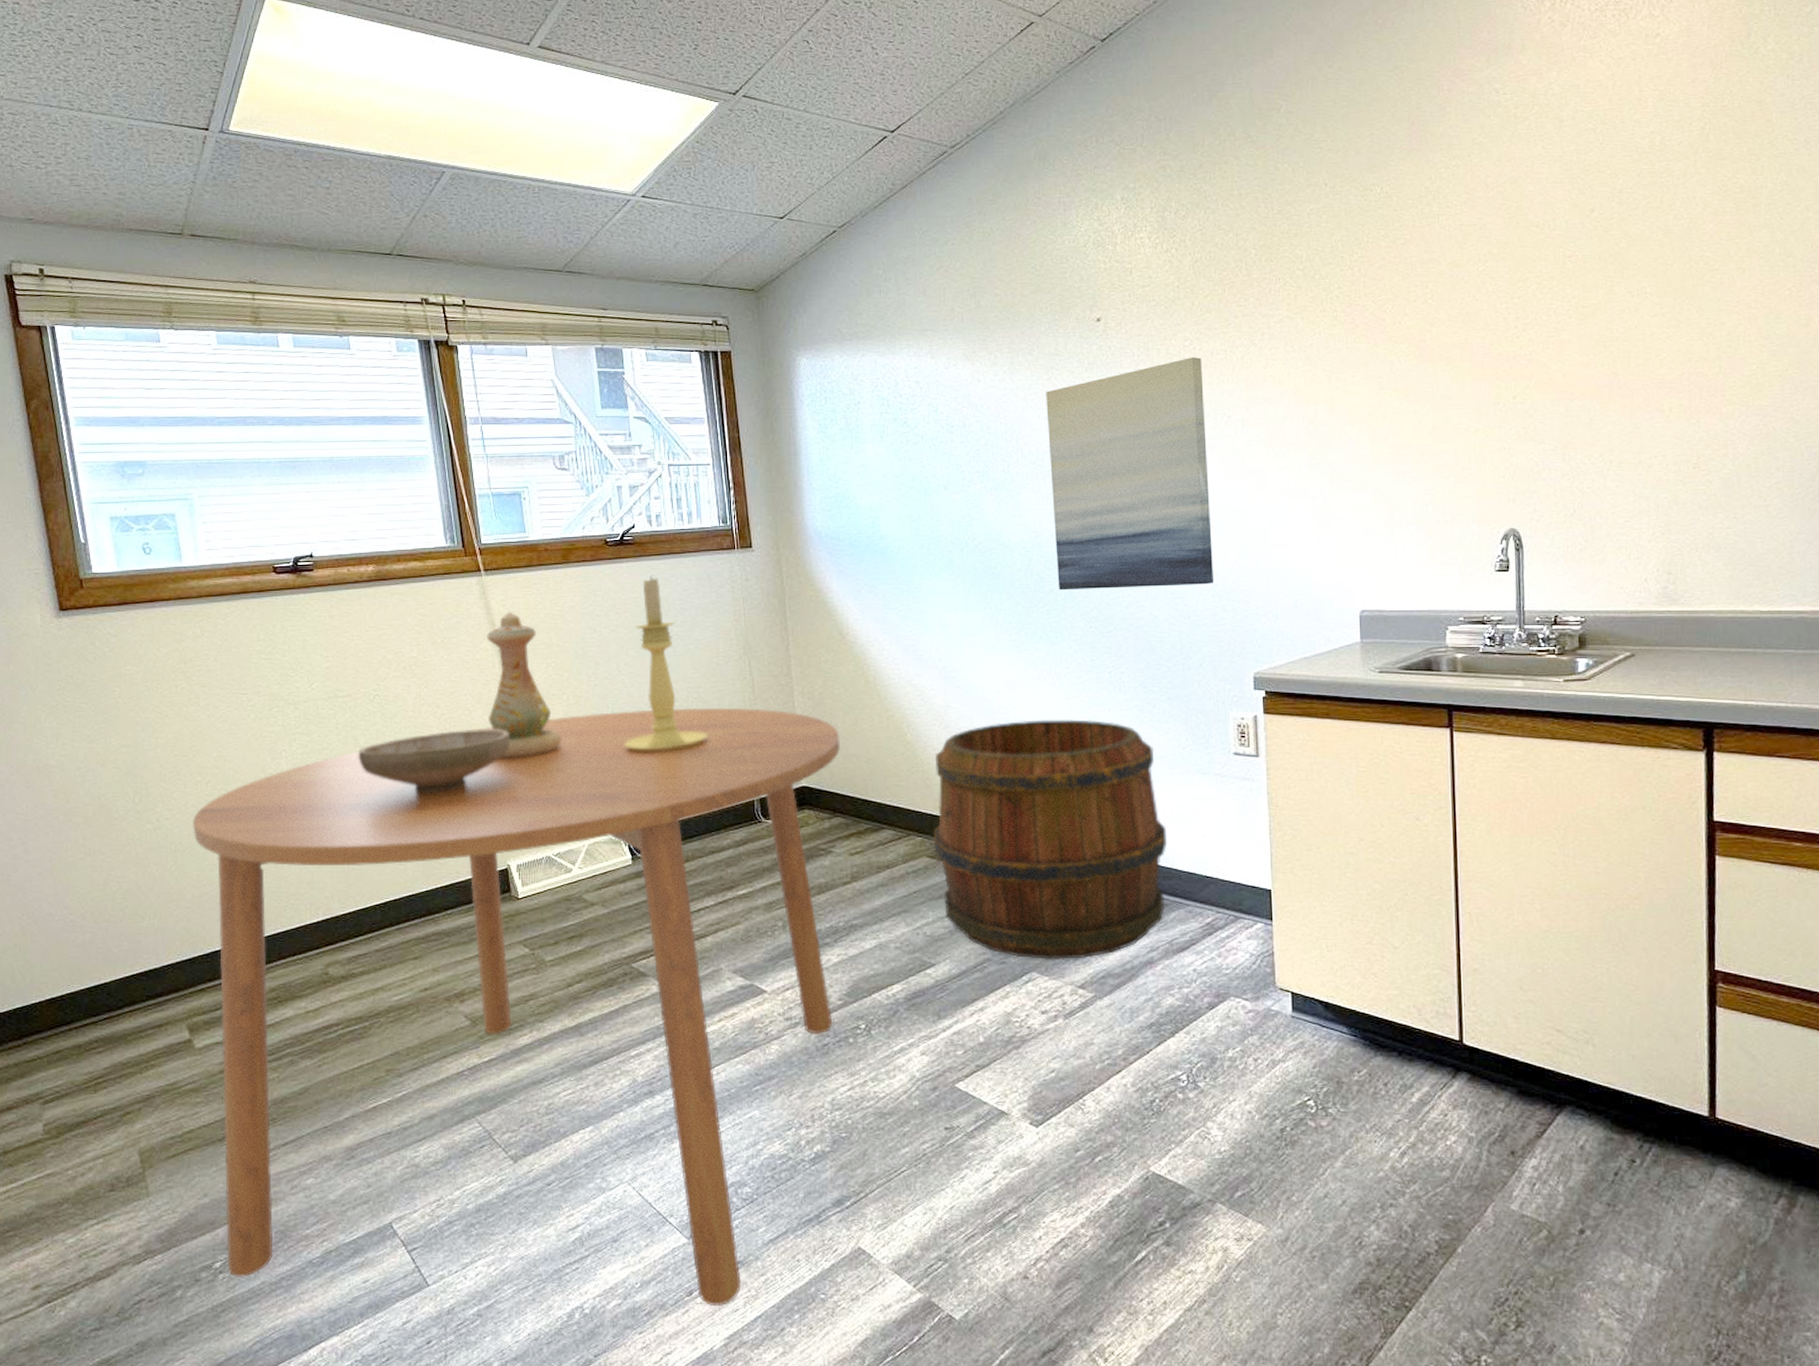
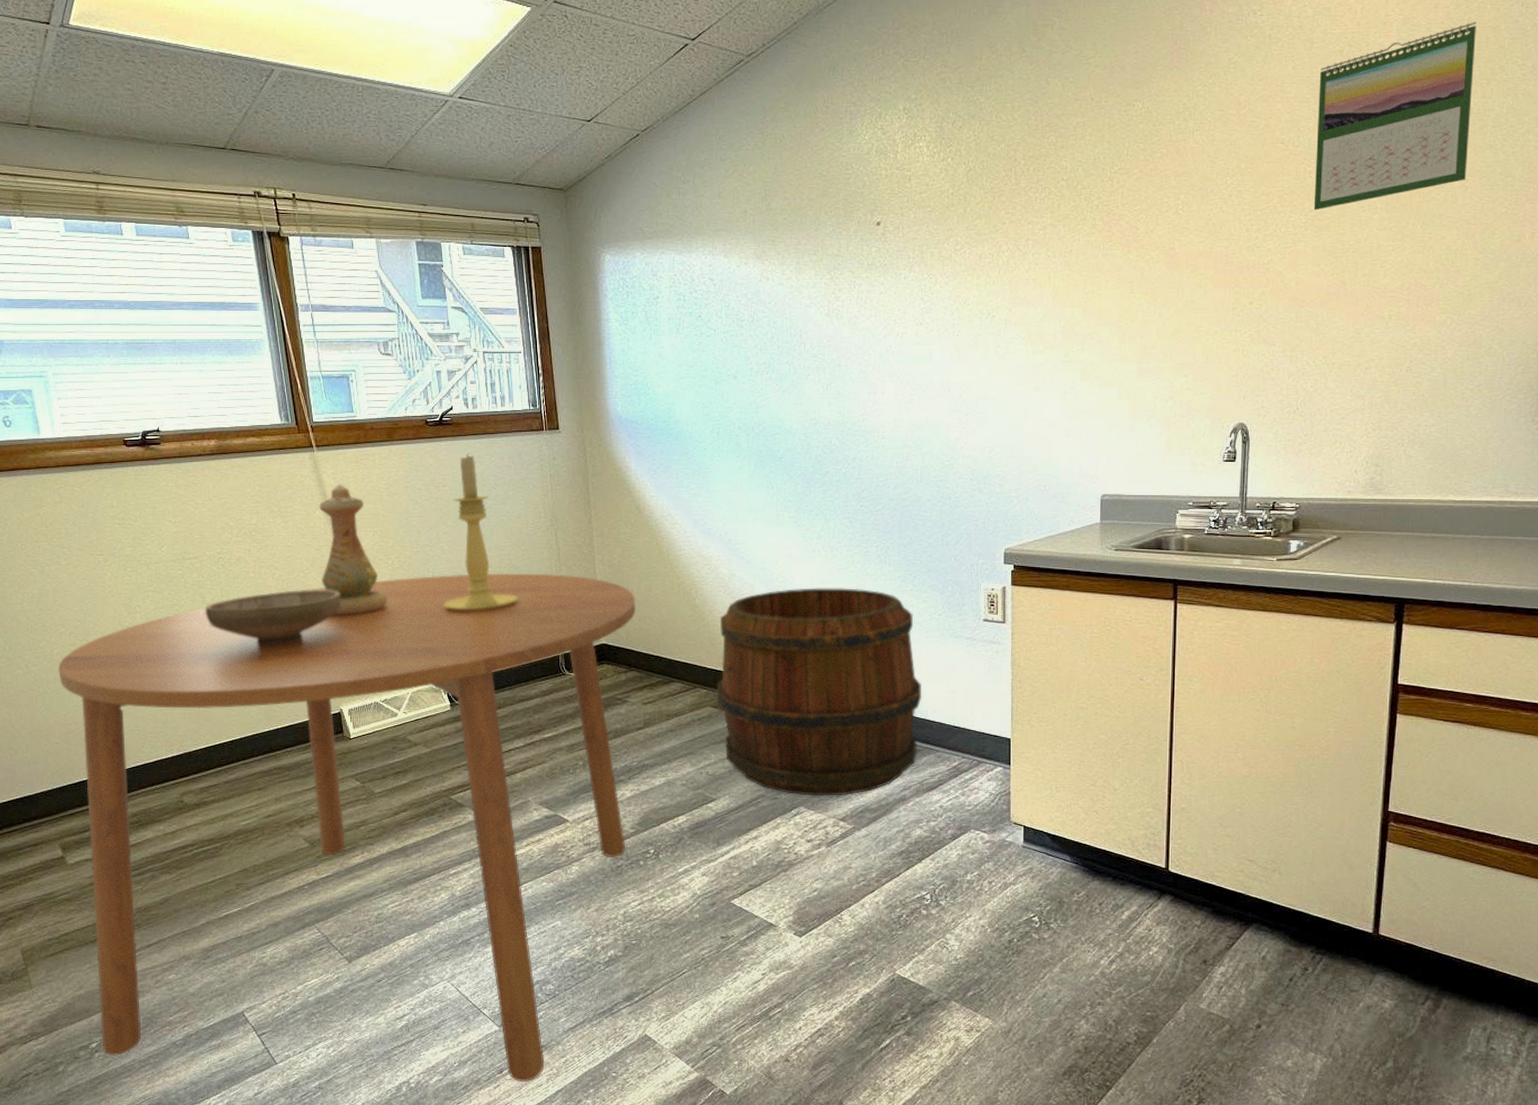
wall art: present [1046,356,1213,591] -> none [828,259,973,473]
calendar: none [1572,96,1743,297] -> present [1313,22,1476,211]

